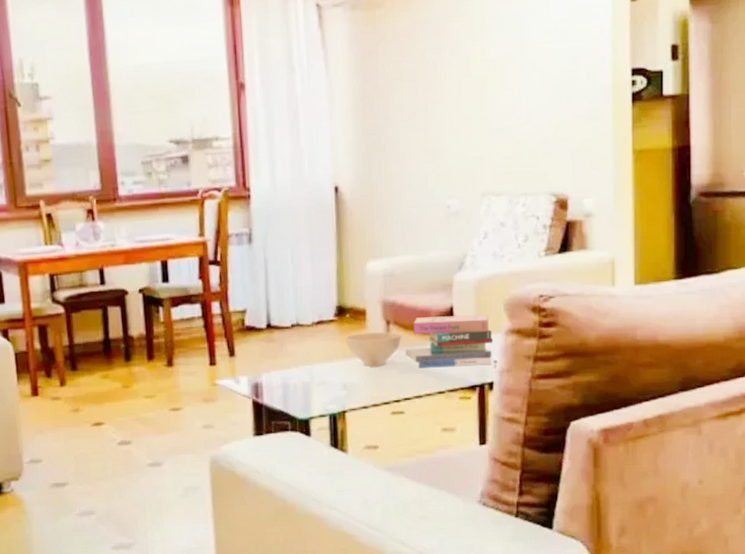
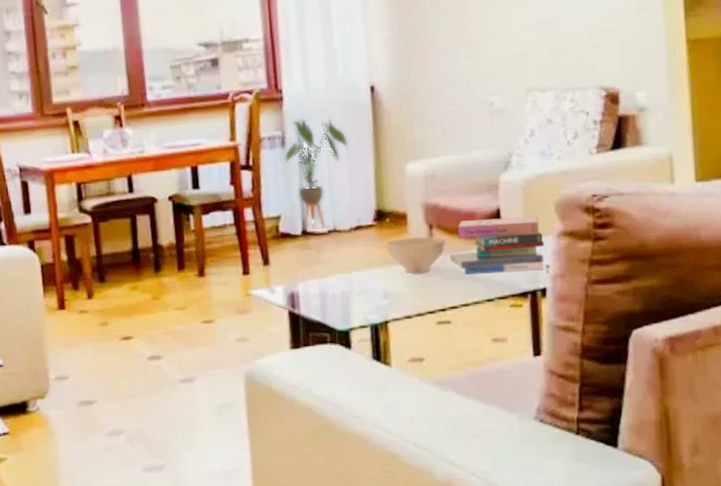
house plant: none [250,217,312,324] -> present [284,119,348,230]

